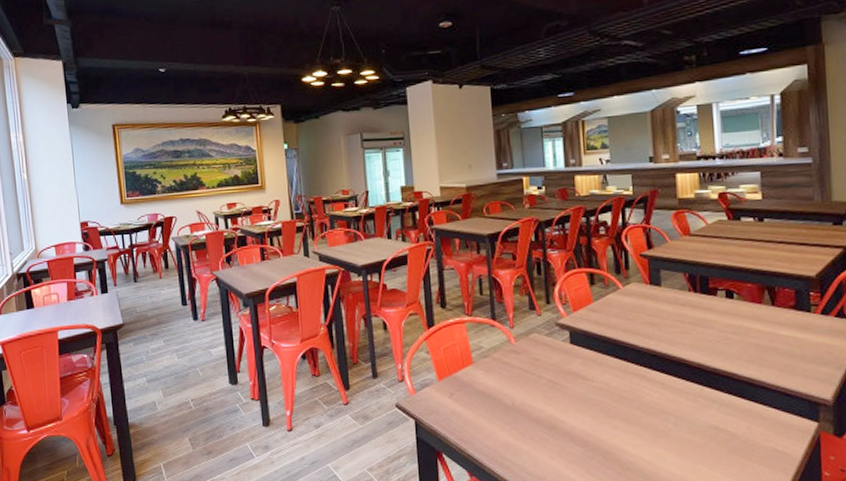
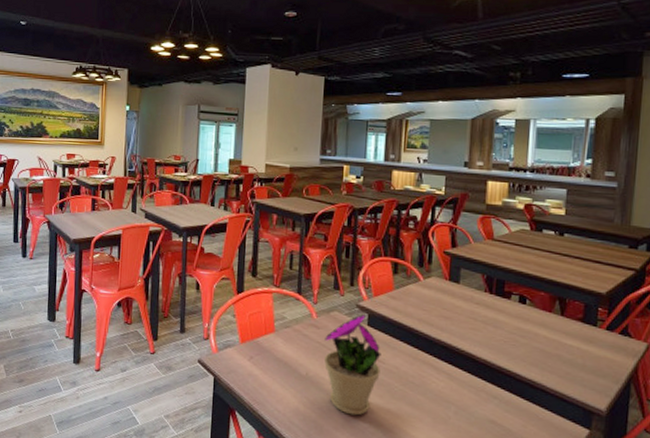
flower pot: none [527,331,590,441] -> present [324,313,381,416]

